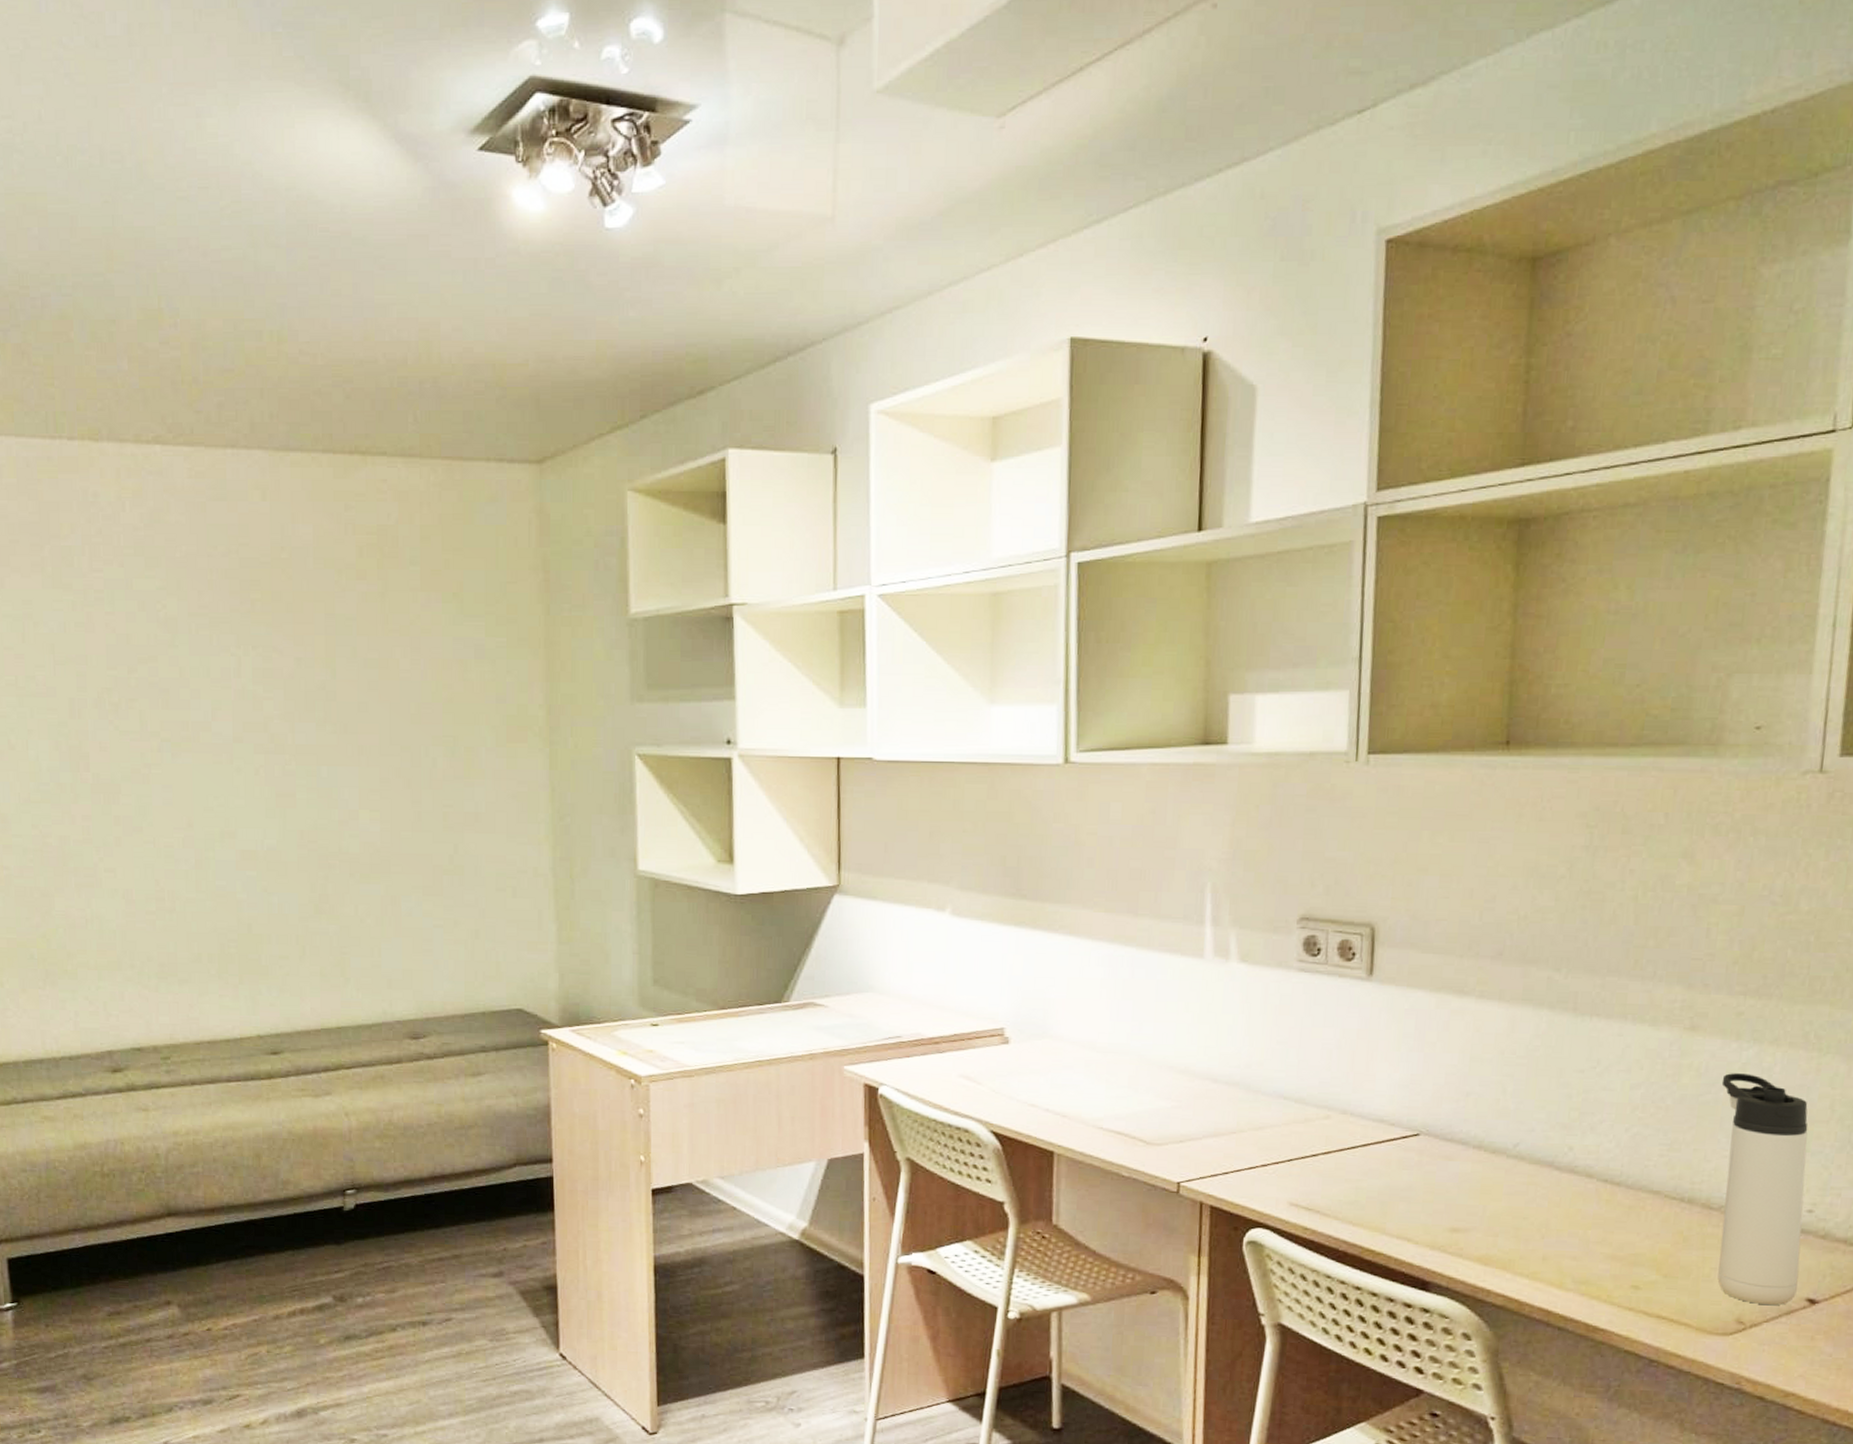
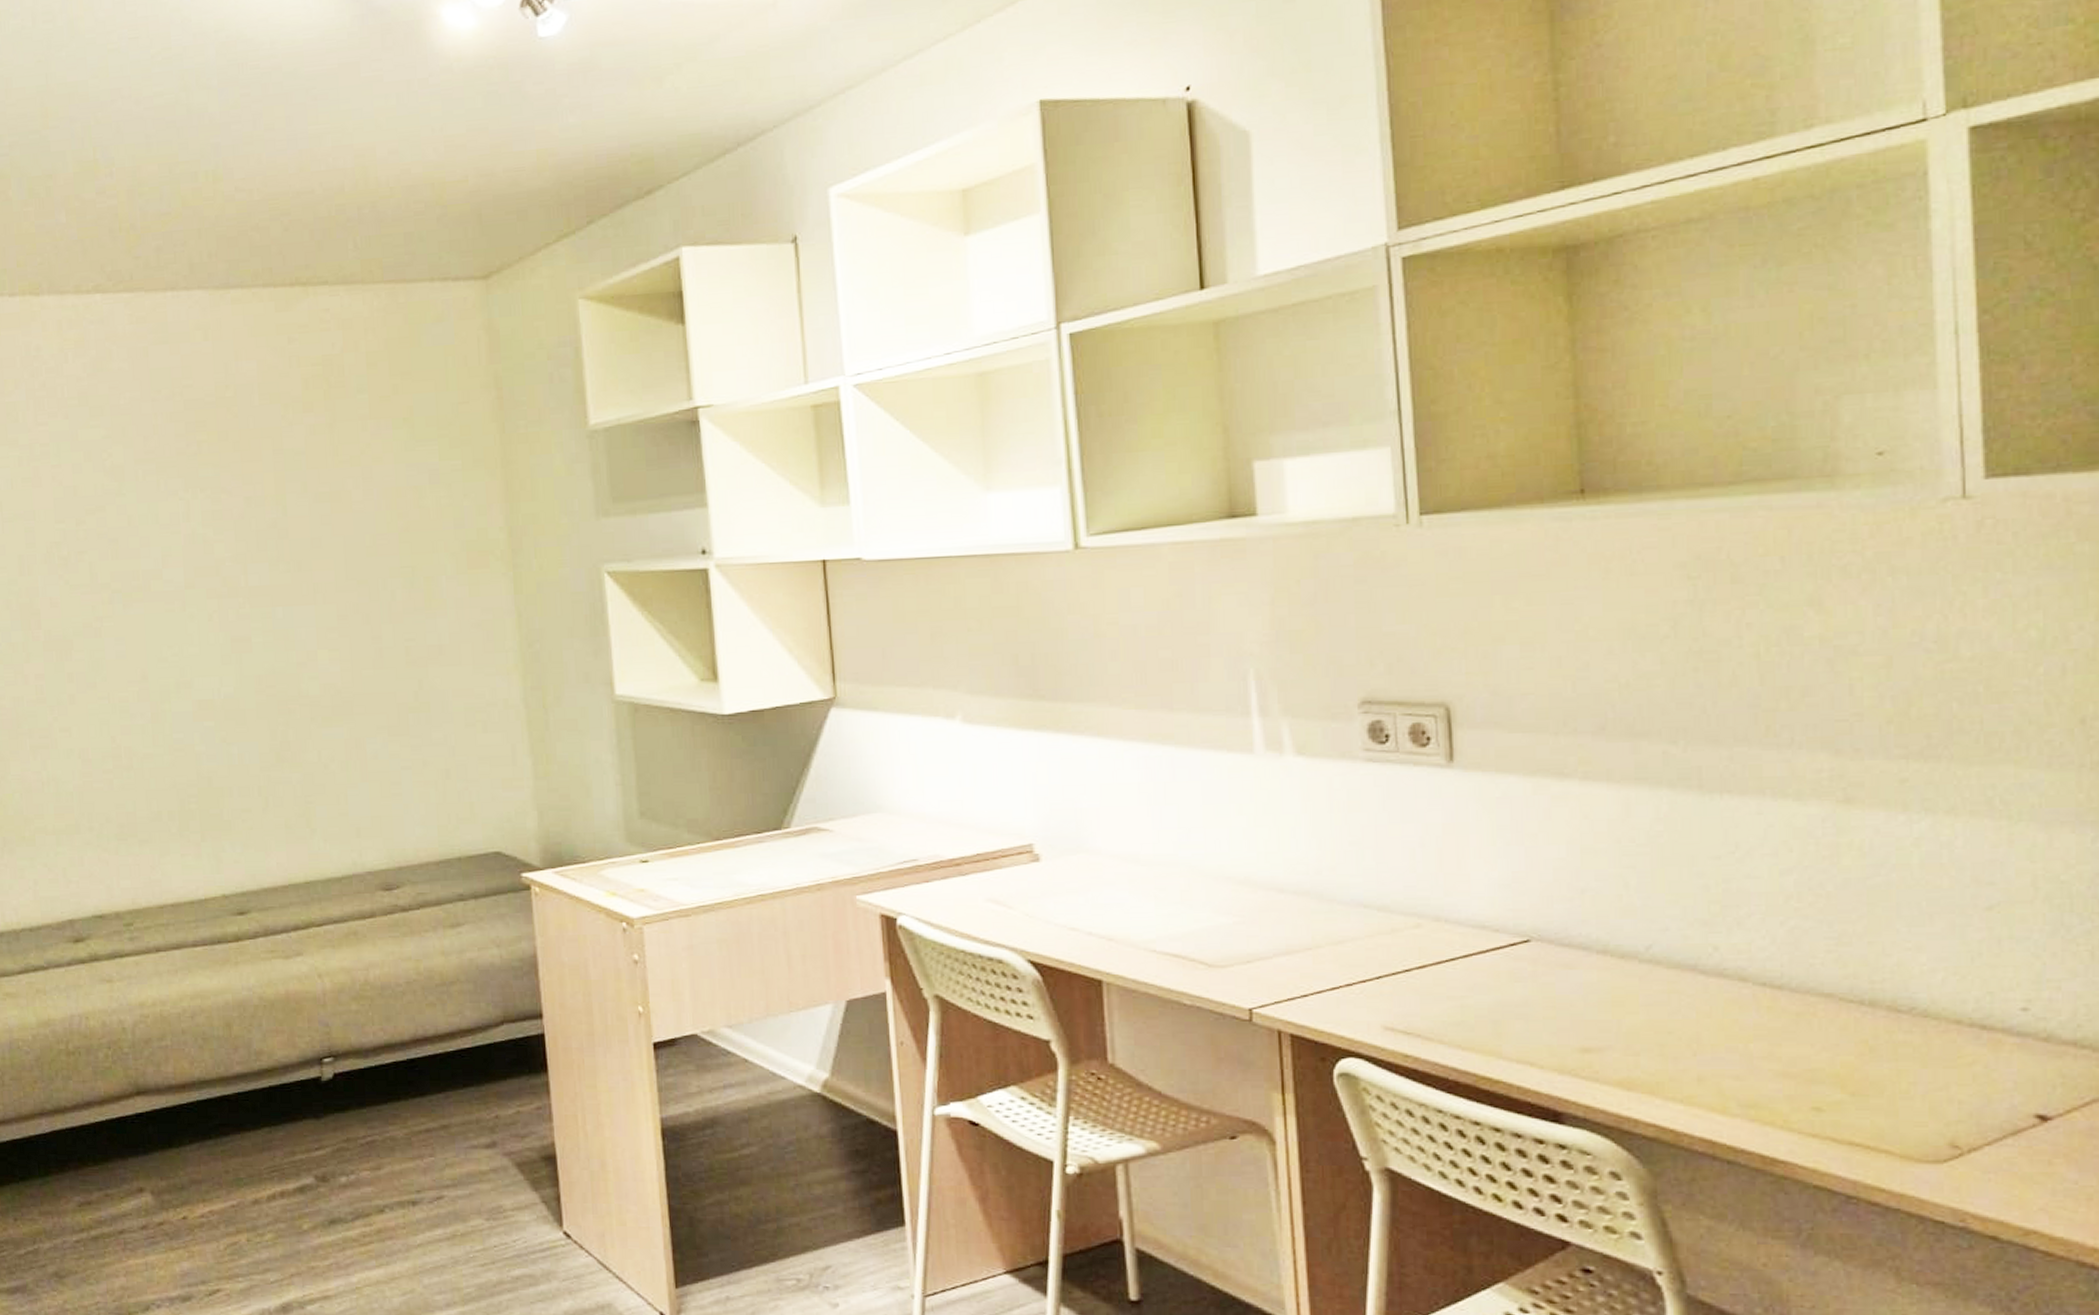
thermos bottle: present [1717,1073,1808,1306] -> none [1892,850,2021,1125]

